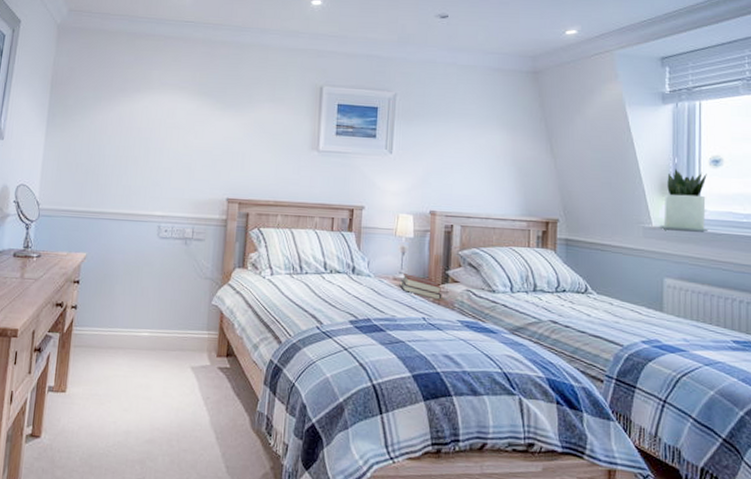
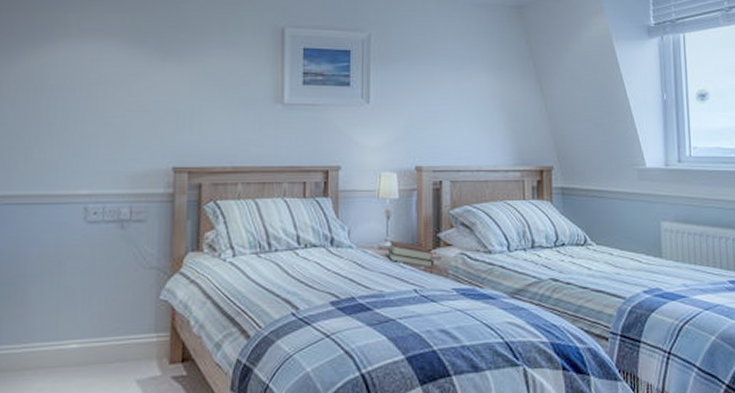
planter: present [659,169,709,232] -> none [653,105,700,171]

